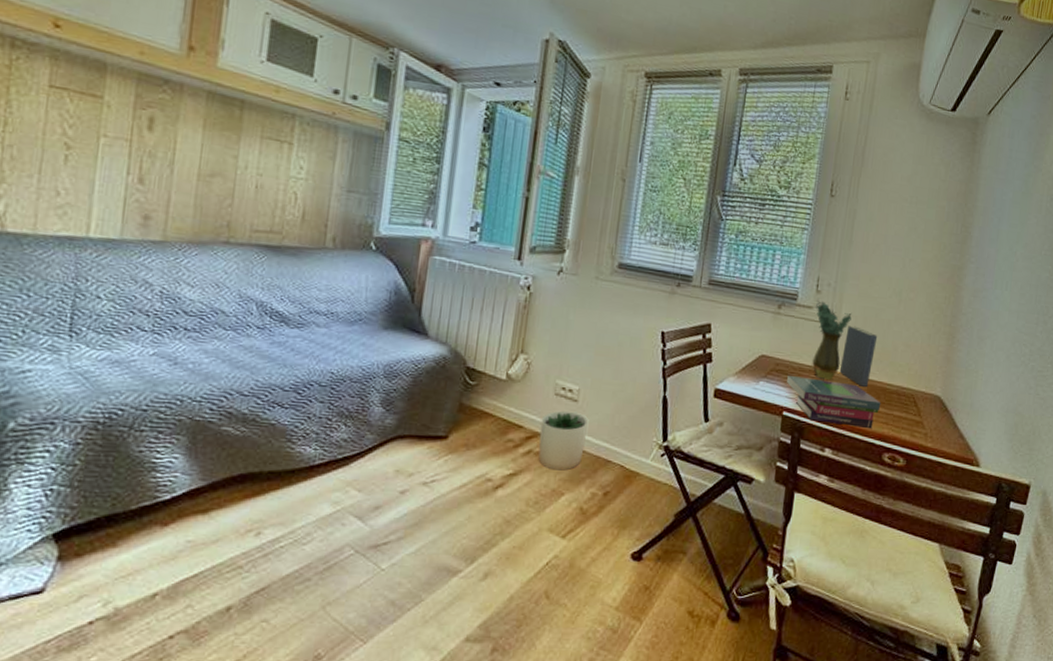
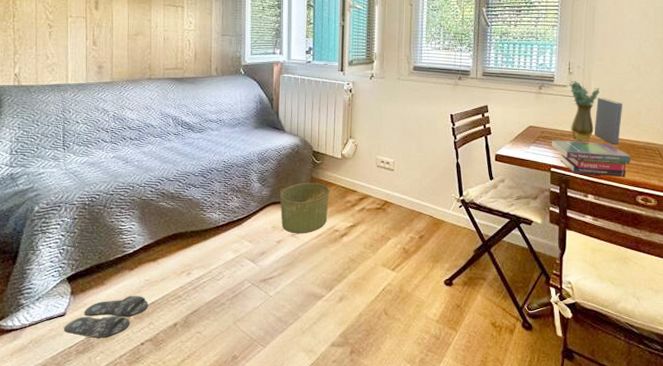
slippers: none [38,564,188,628] -> present [64,296,149,338]
basket: none [409,410,487,483] -> present [279,182,331,234]
planter: present [538,411,588,471] -> none [369,179,402,221]

